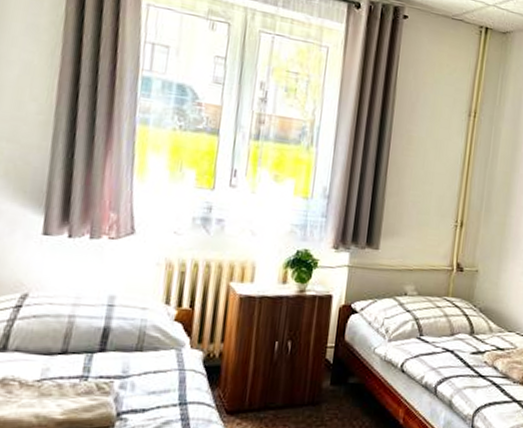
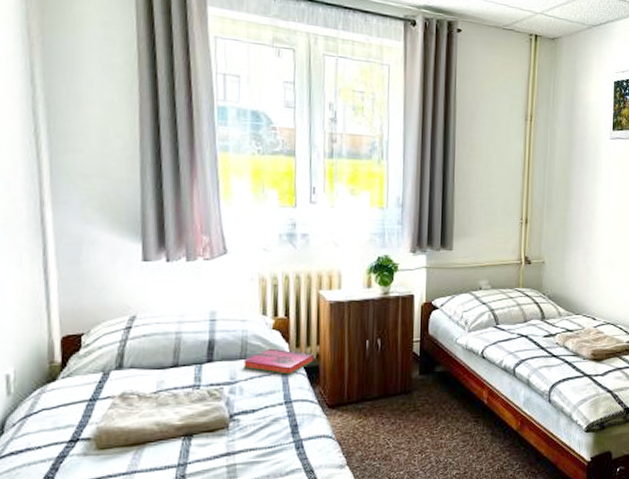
hardback book: none [138,341,217,373] -> present [243,348,315,375]

